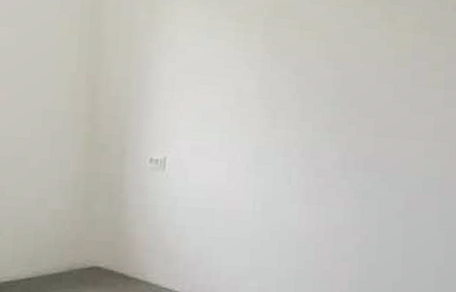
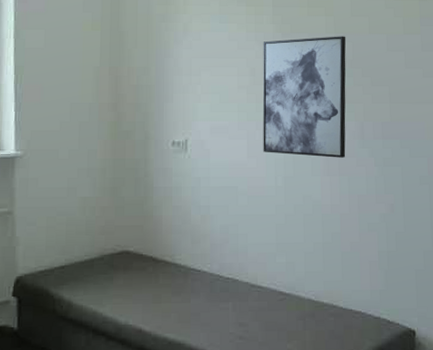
wall art: none [243,61,337,187] -> present [262,36,346,158]

